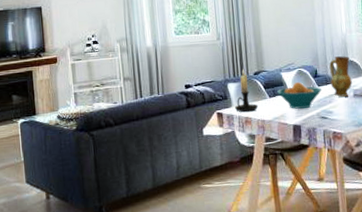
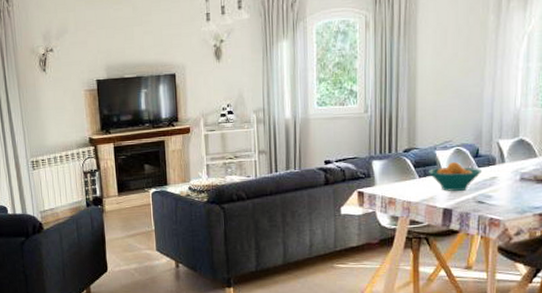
candle holder: present [234,68,259,113] -> none [377,144,406,193]
ceramic jug: present [329,56,352,97] -> none [493,134,521,181]

